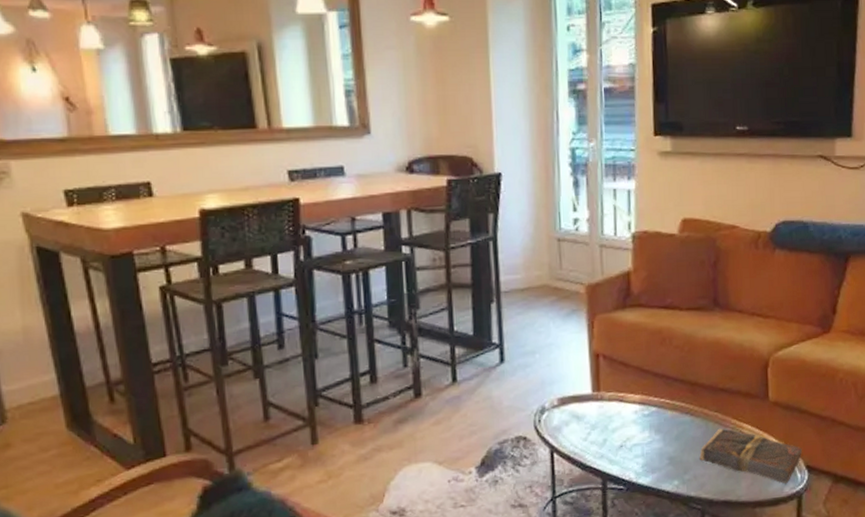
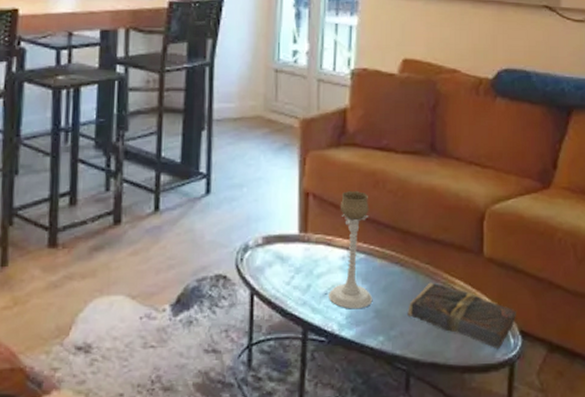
candle holder: none [623,349,666,459] -> present [327,191,373,309]

